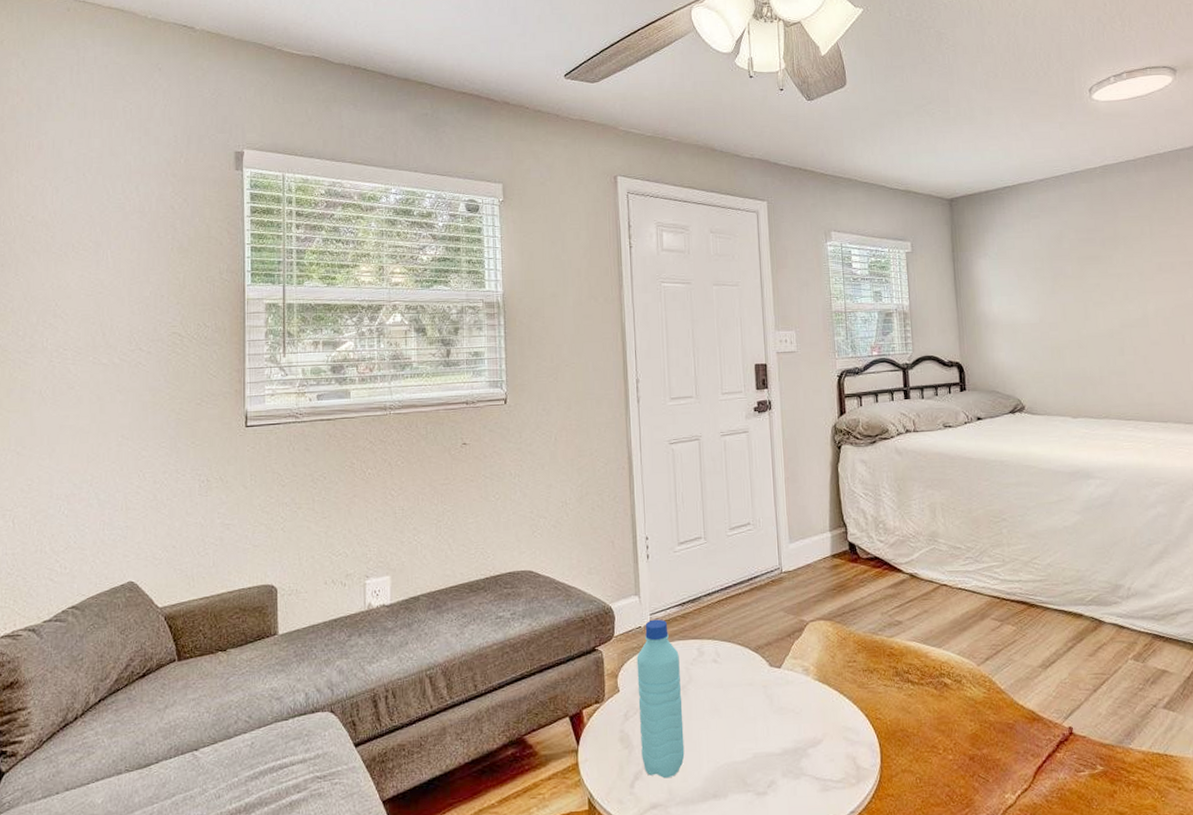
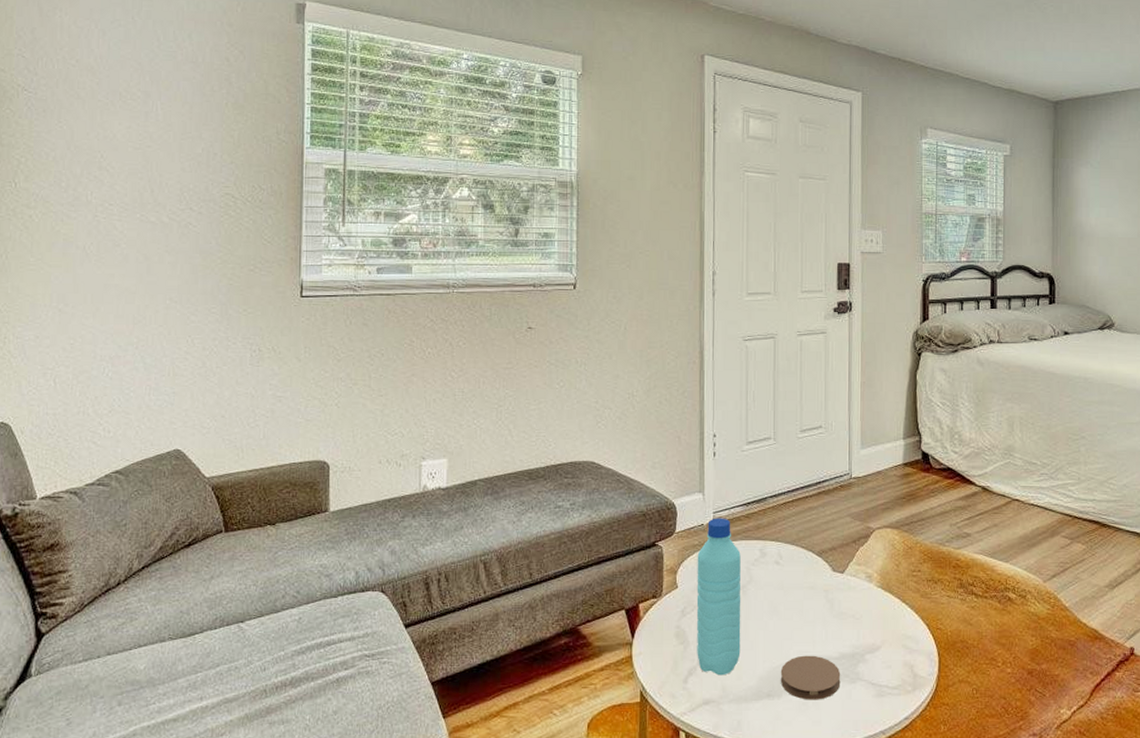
coaster: none [725,752,785,799] -> present [780,655,841,700]

